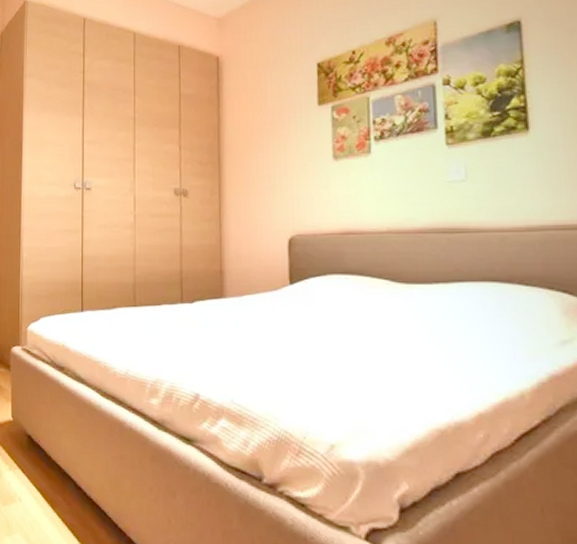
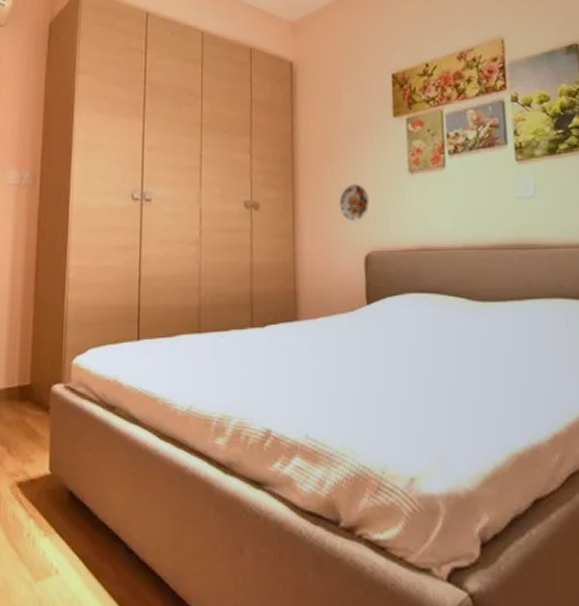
decorative plate: none [263,171,294,208] -> present [339,184,370,223]

